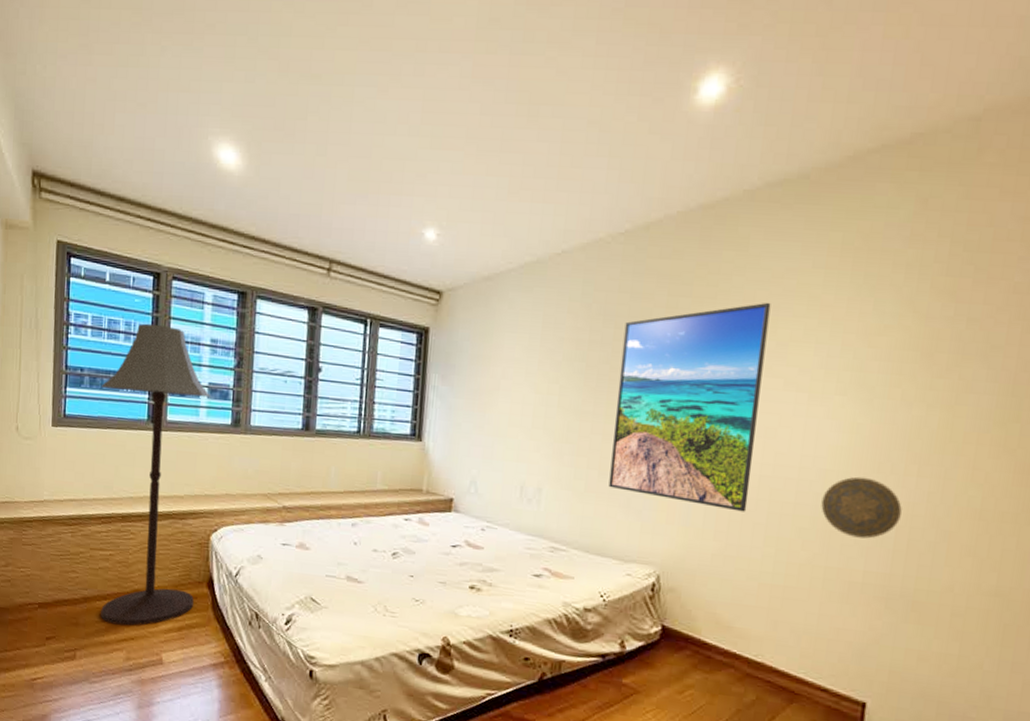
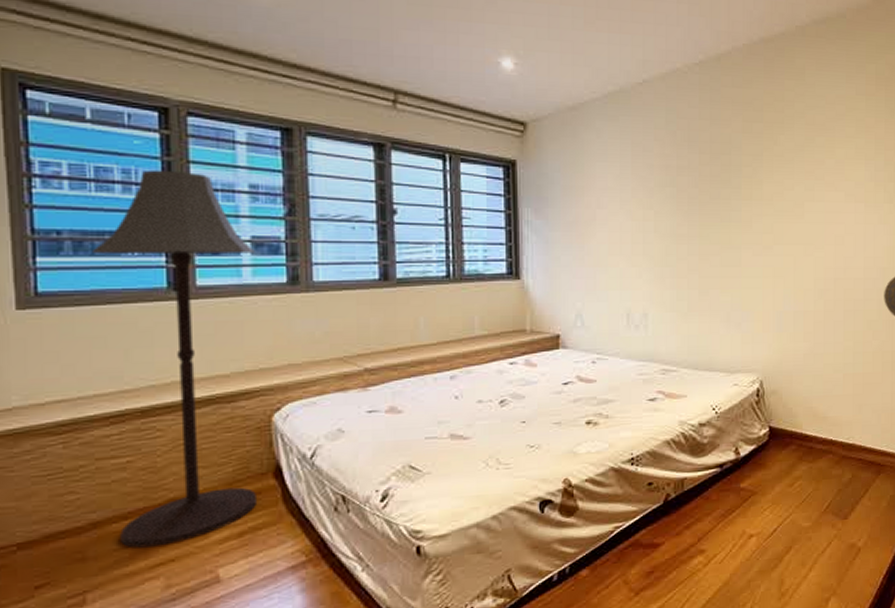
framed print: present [608,302,771,512] -> none [708,125,828,313]

